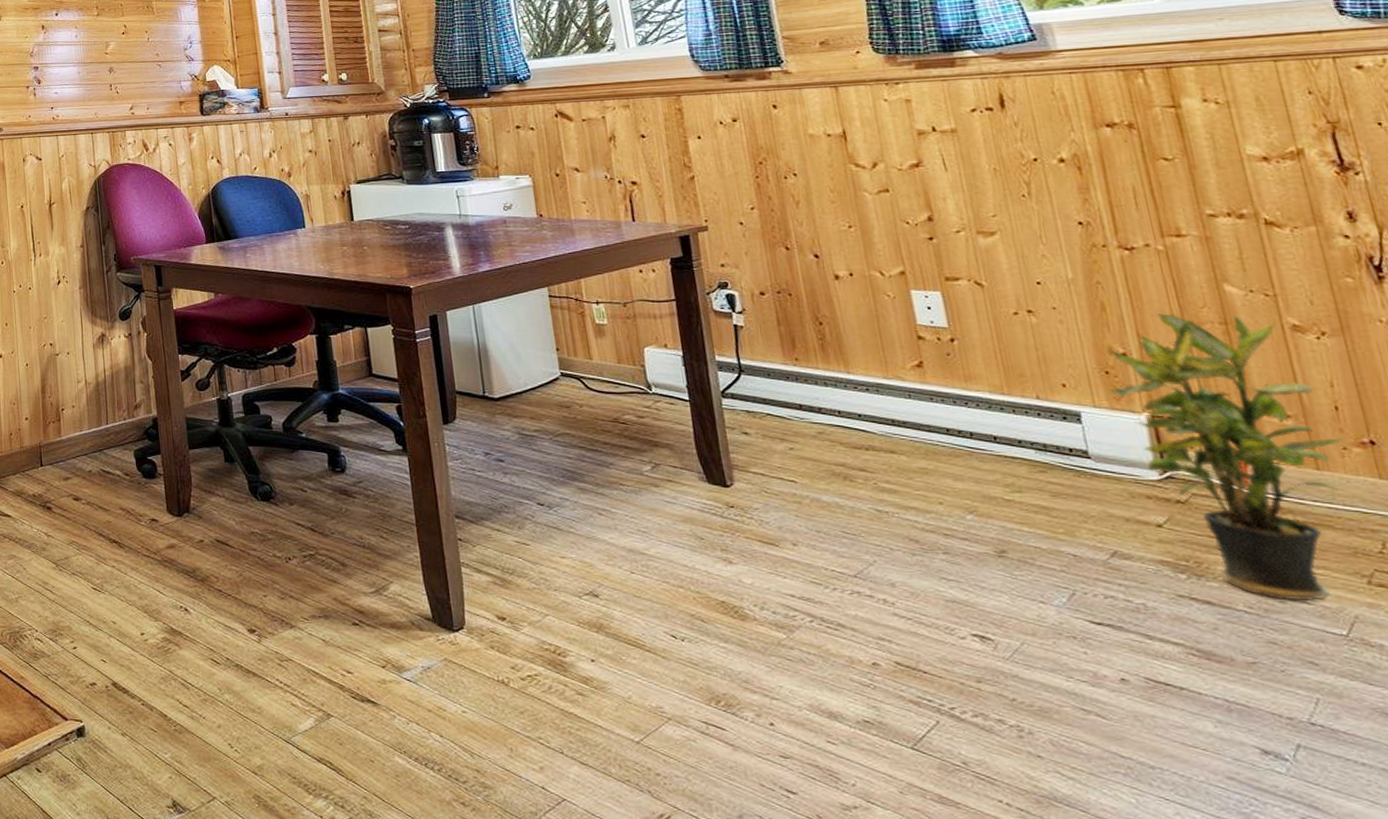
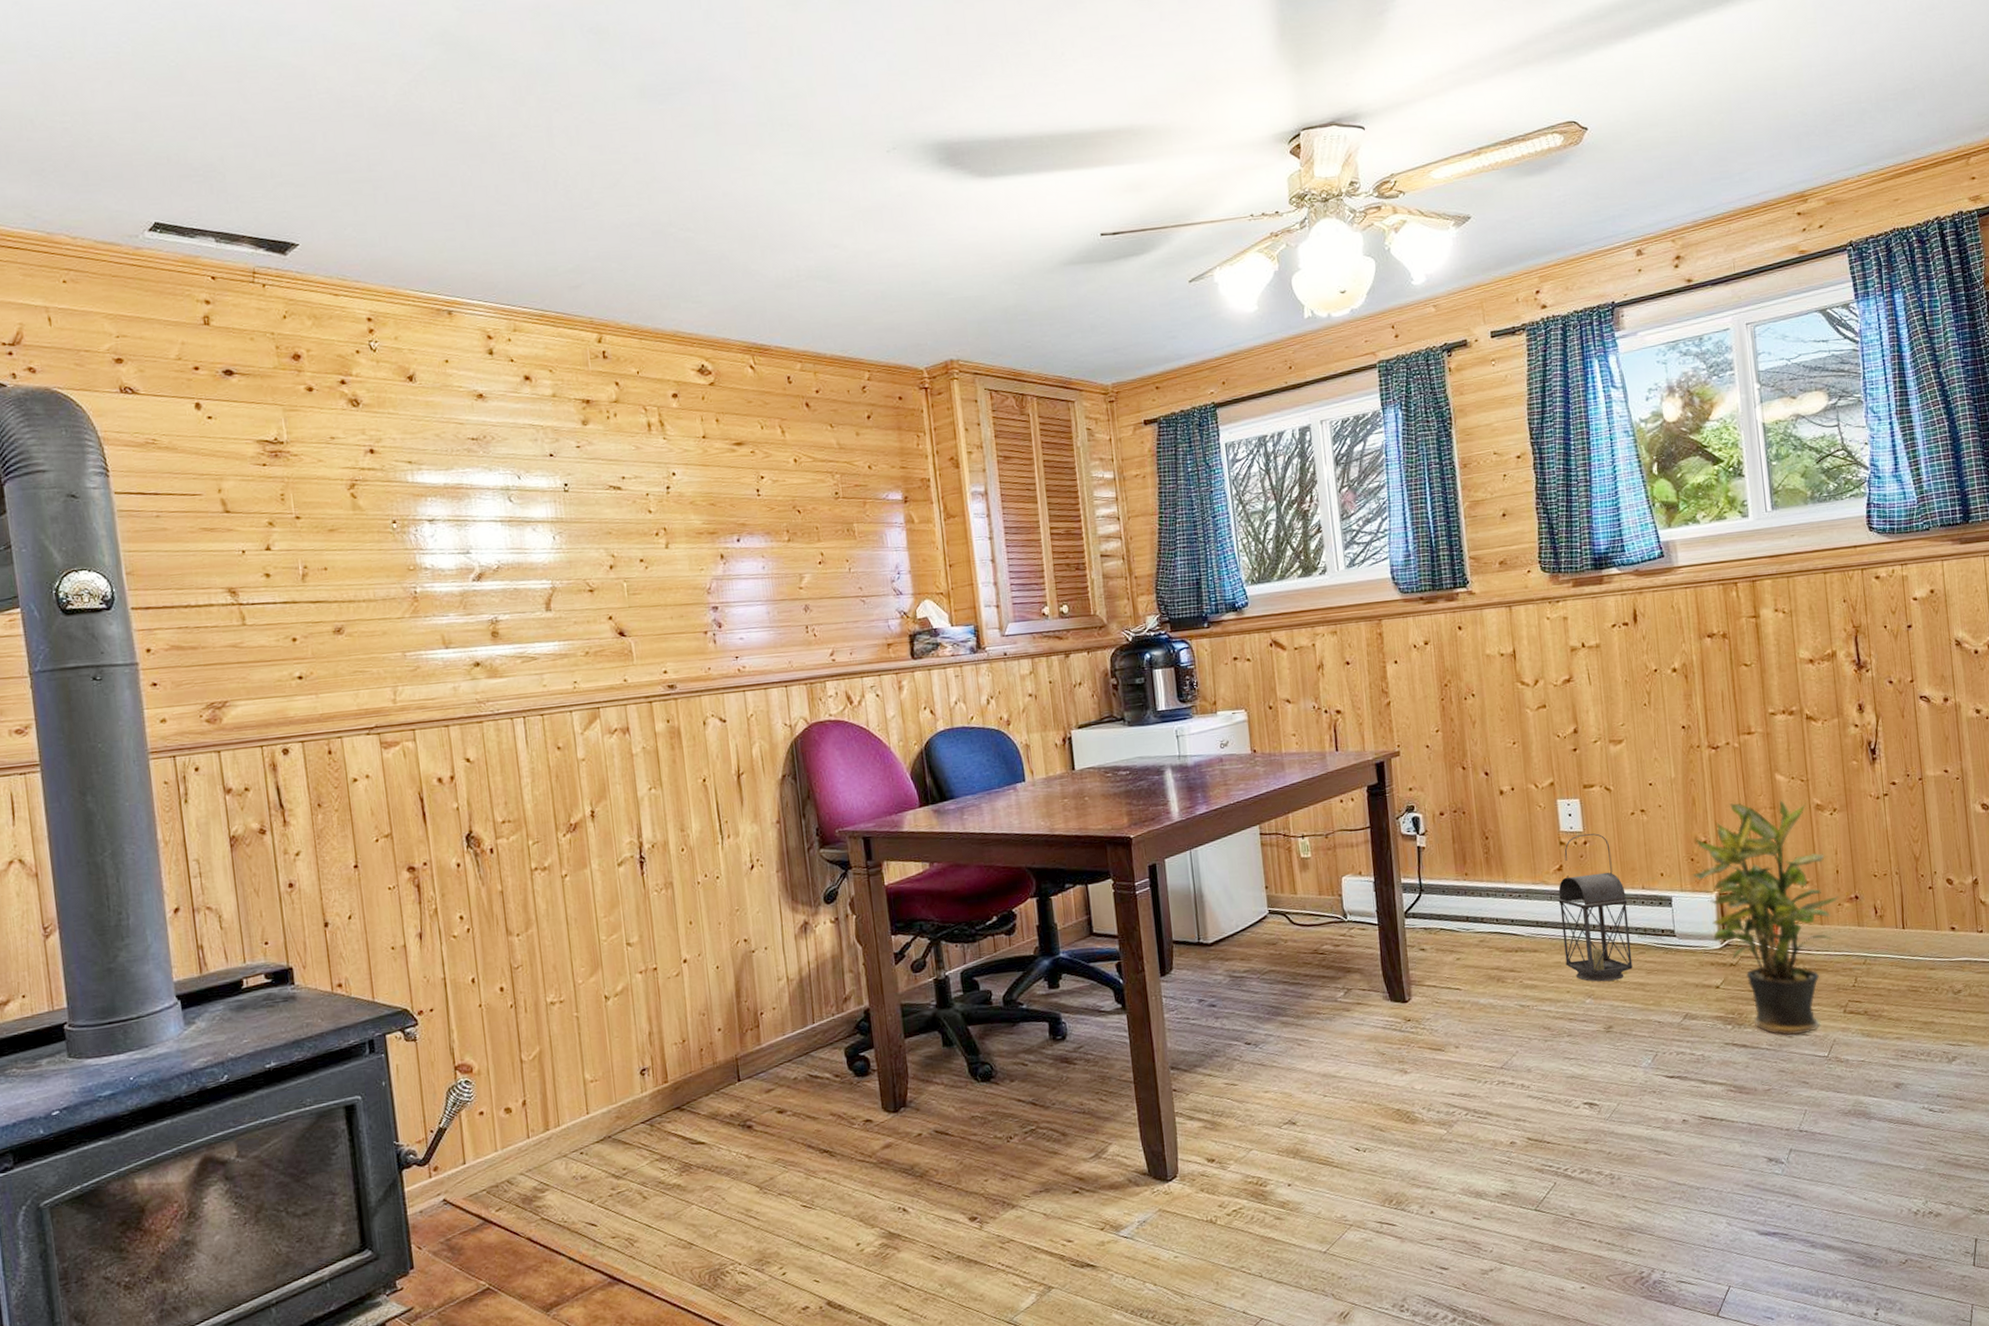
lantern: none [914,330,1031,499] -> present [1554,833,1633,982]

